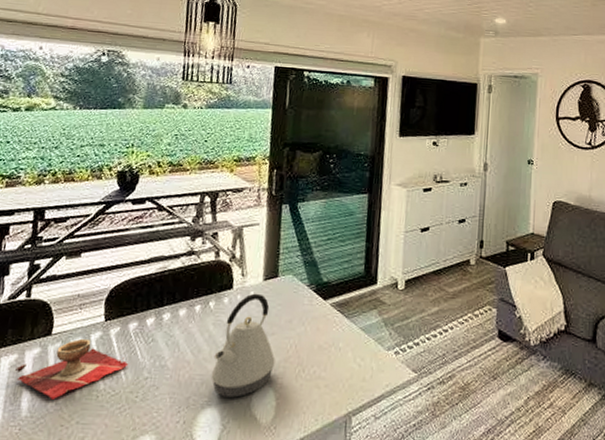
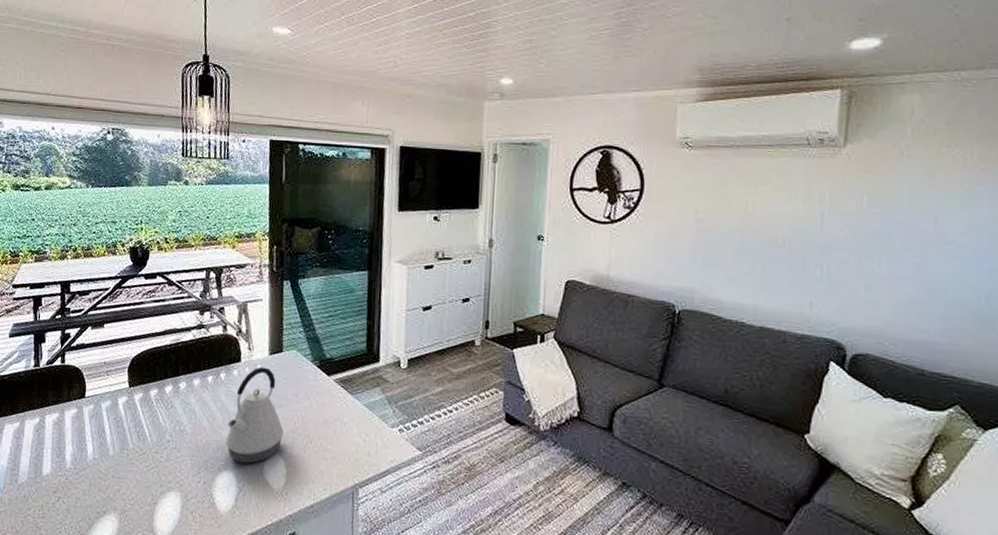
decorative bowl: present [15,338,129,399] -> none [58,402,153,455]

